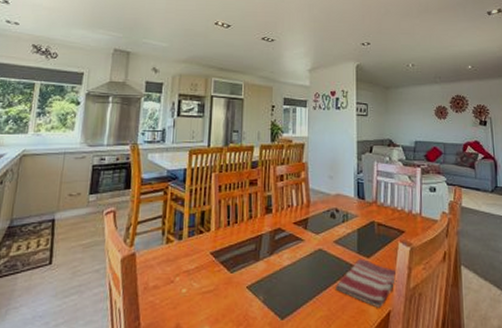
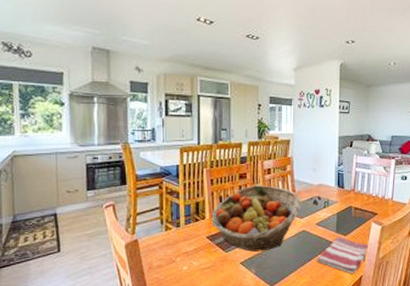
fruit basket: none [217,193,317,273] -> present [211,185,302,252]

